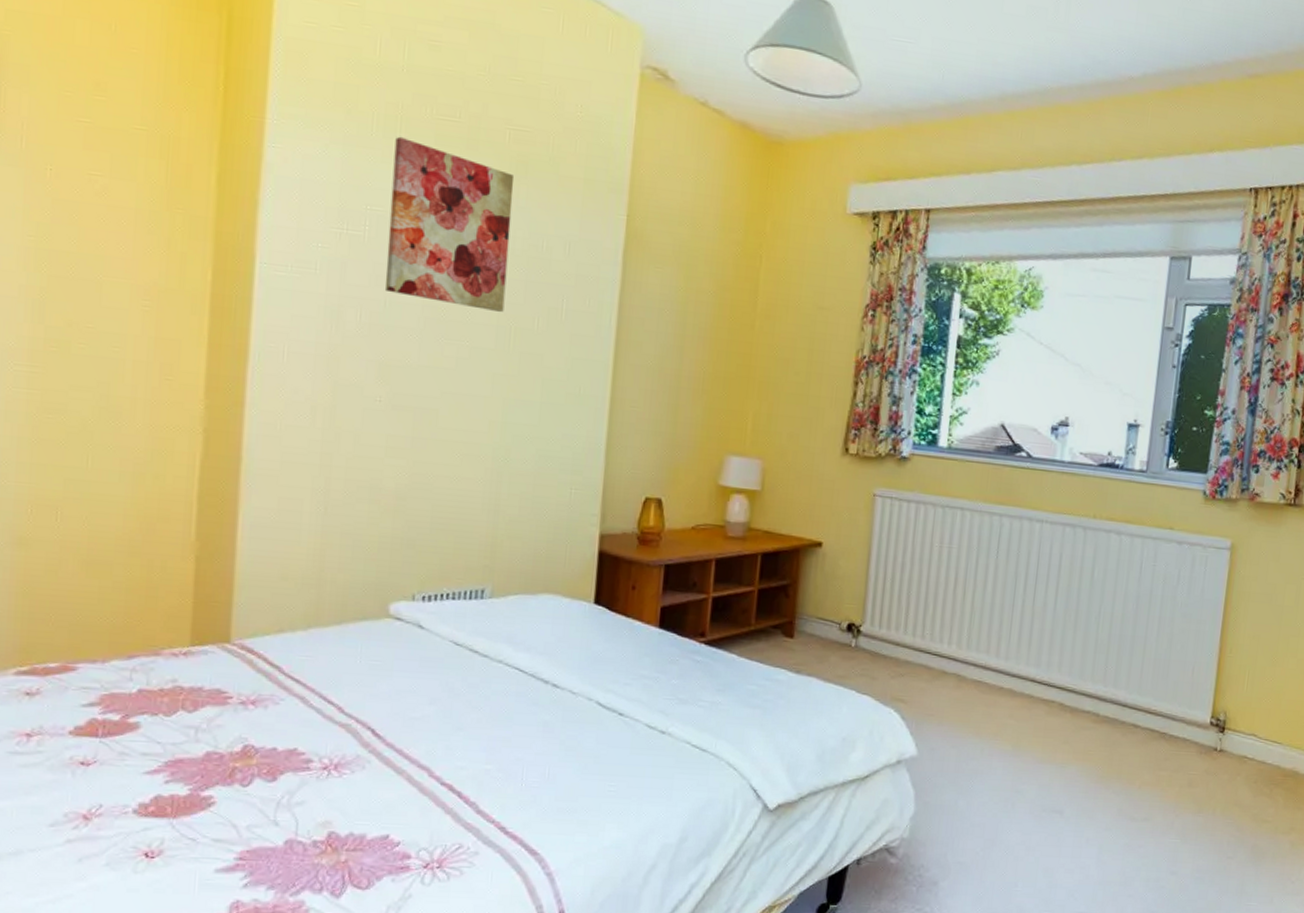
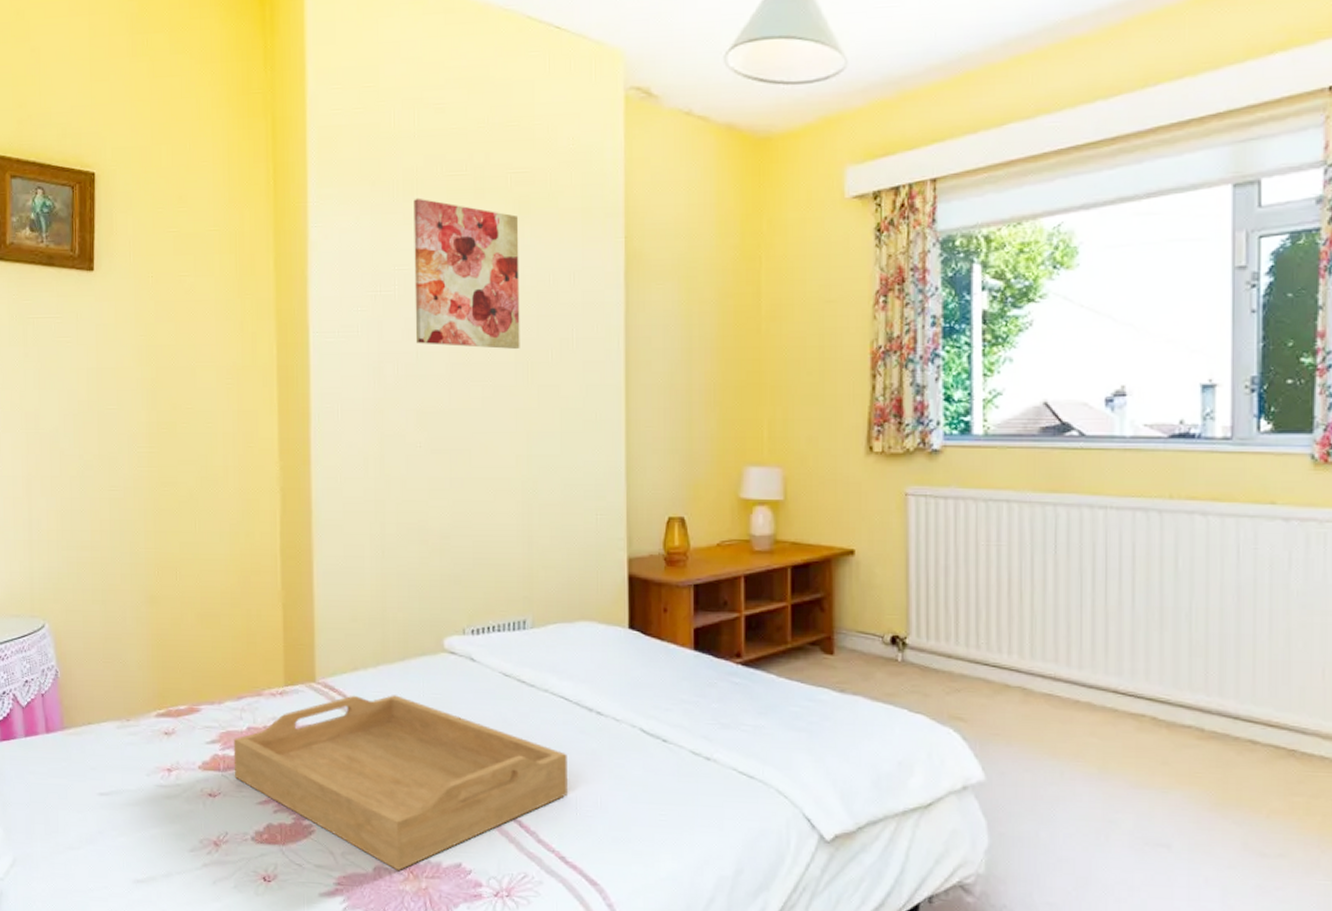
serving tray: none [116,658,517,845] -> present [233,695,568,872]

